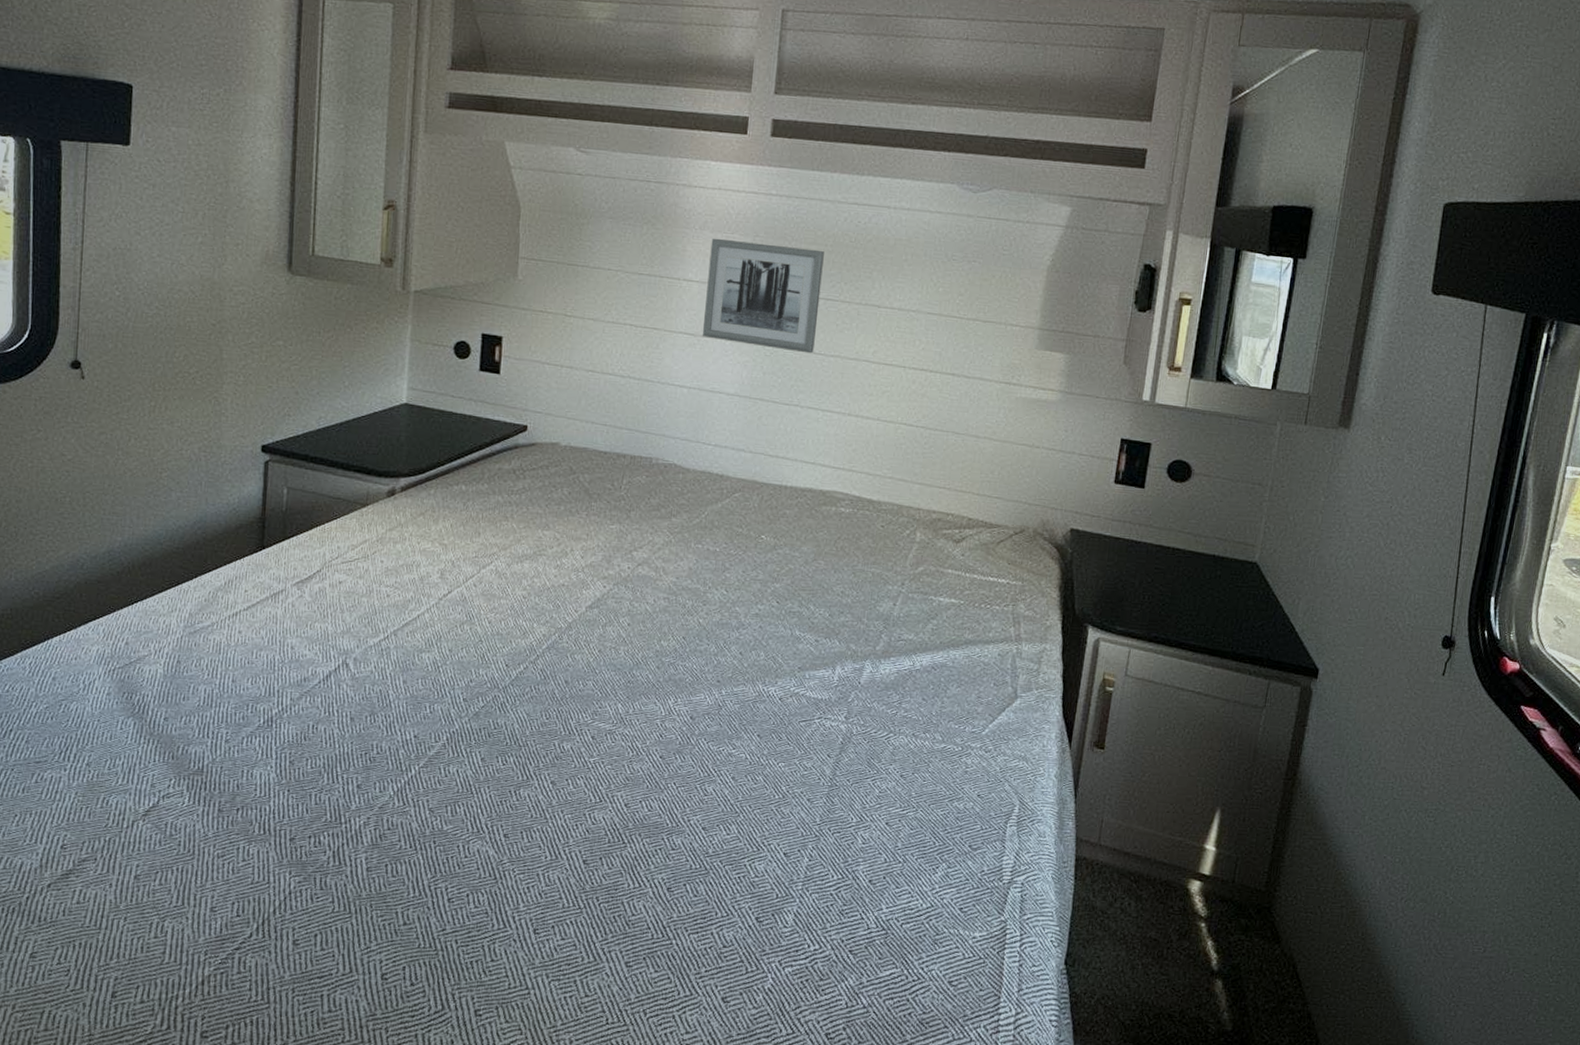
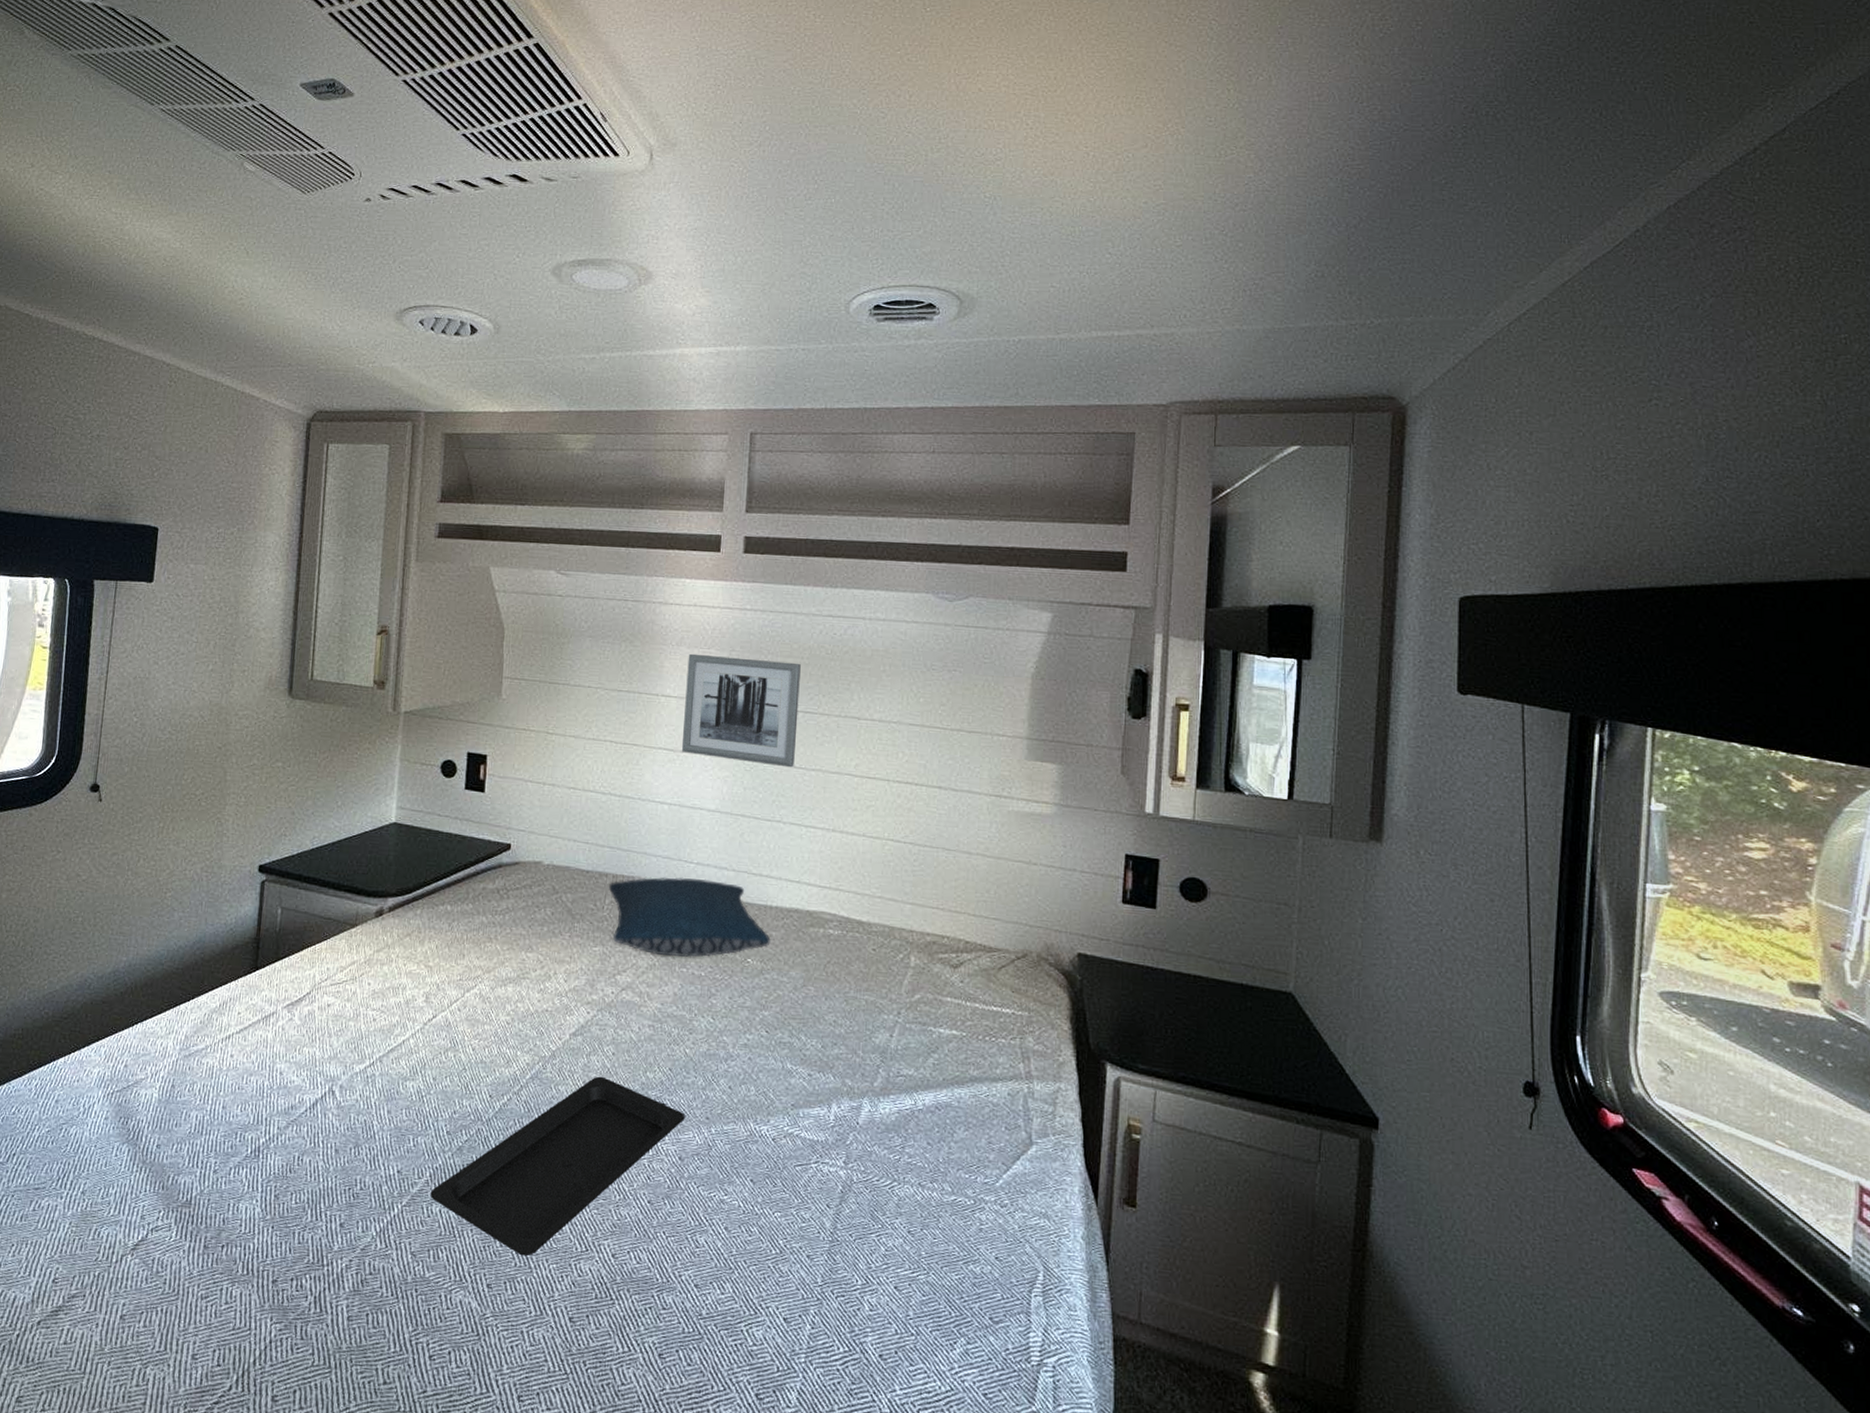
serving tray: none [447,645,698,809] -> present [430,1076,686,1257]
pillow: none [627,458,784,535] -> present [609,877,771,958]

